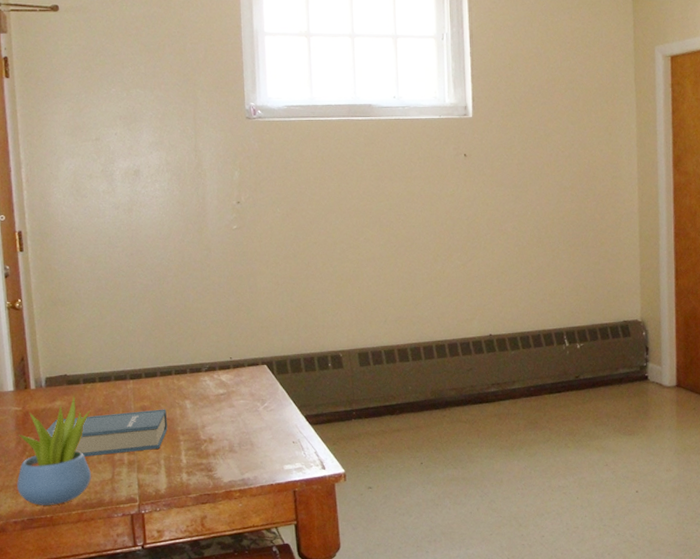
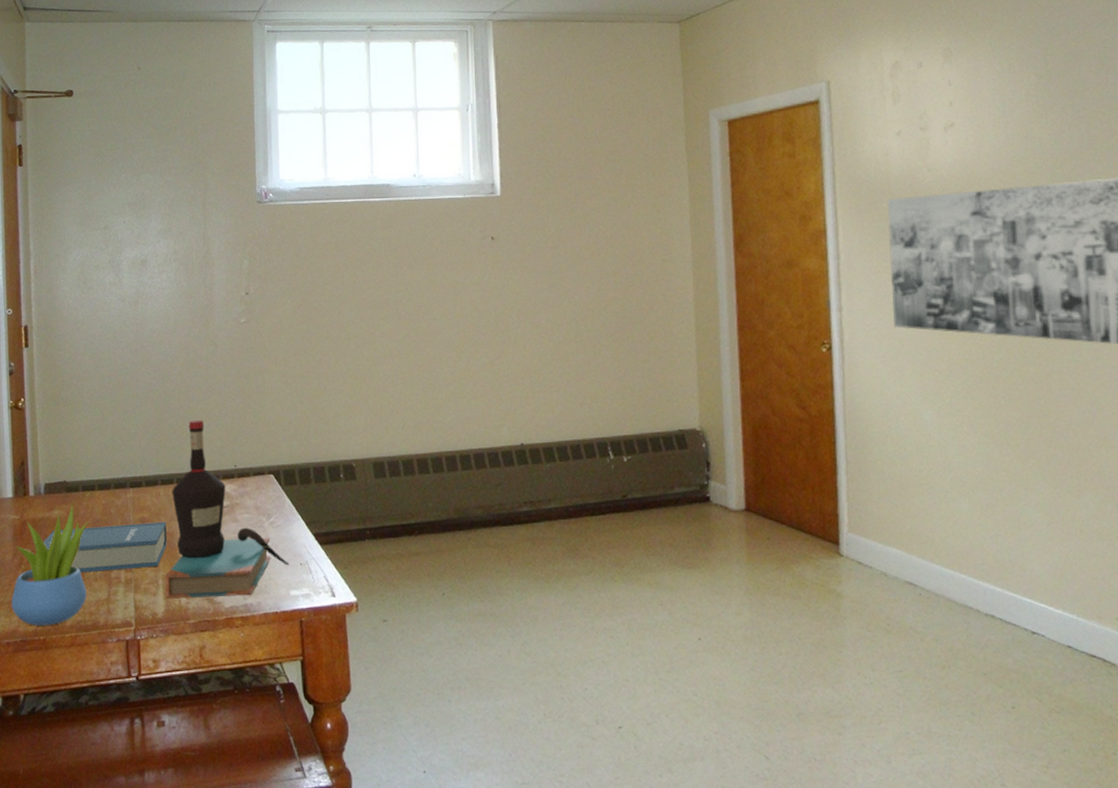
bottle: none [166,317,283,477] -> present [165,420,290,599]

